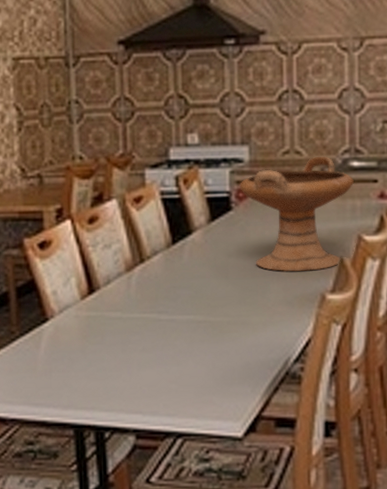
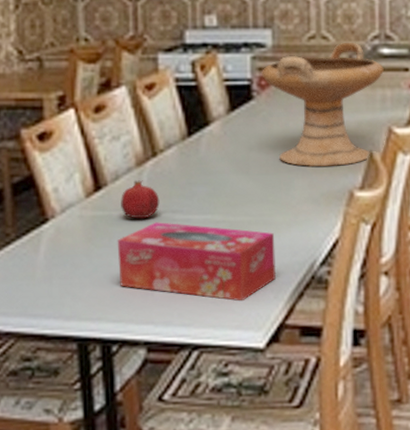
tissue box: none [109,322,254,395] -> present [117,222,277,302]
fruit: none [112,284,147,319] -> present [121,180,160,219]

